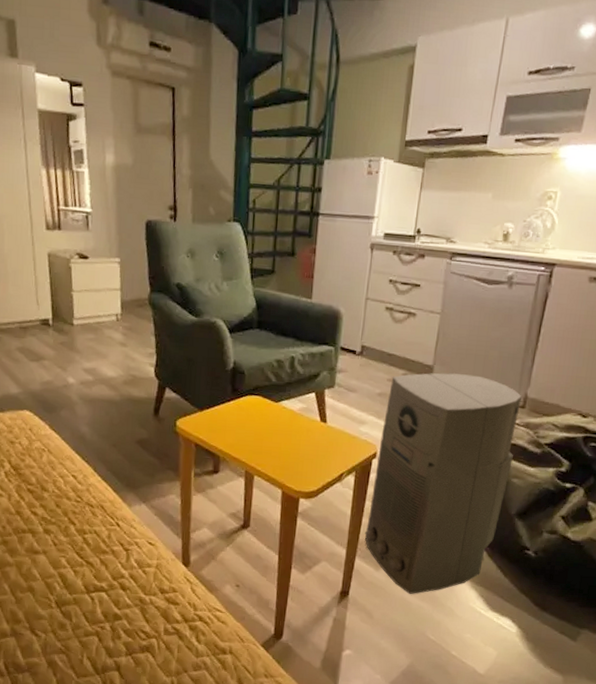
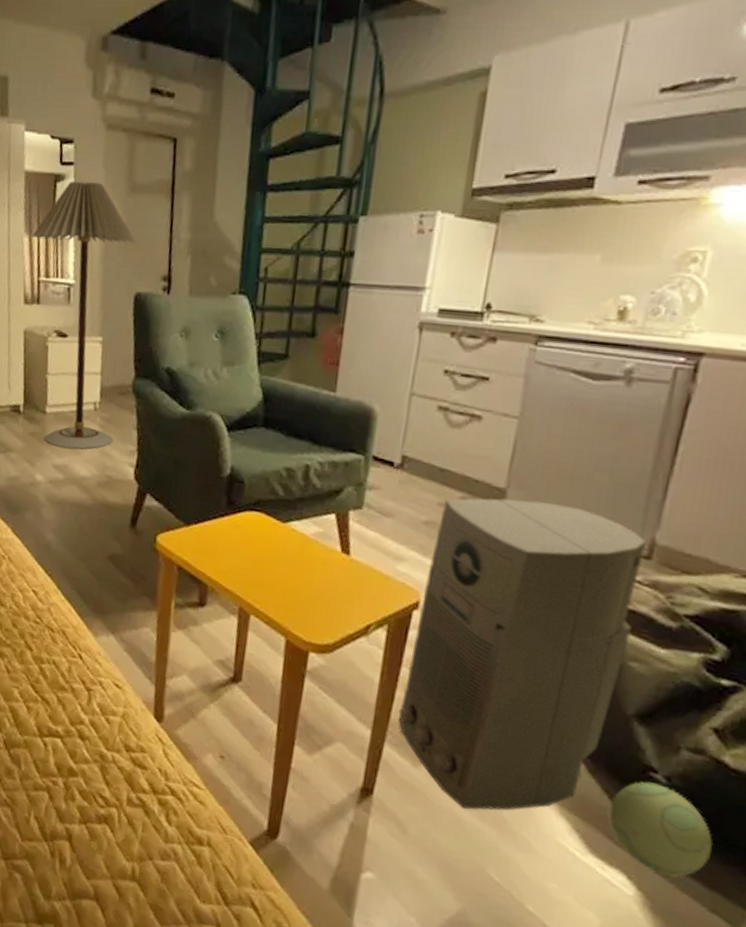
floor lamp: none [49,120,144,354] -> present [32,180,136,450]
plush toy: none [501,557,561,616] -> present [609,781,713,877]

